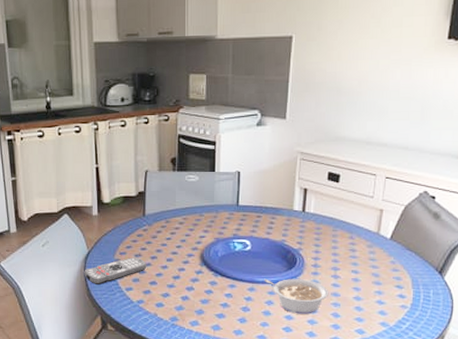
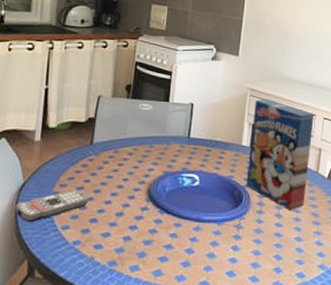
legume: present [264,278,328,314] -> none [210,217,272,257]
cereal box: none [299,162,374,272] -> present [246,99,314,211]

